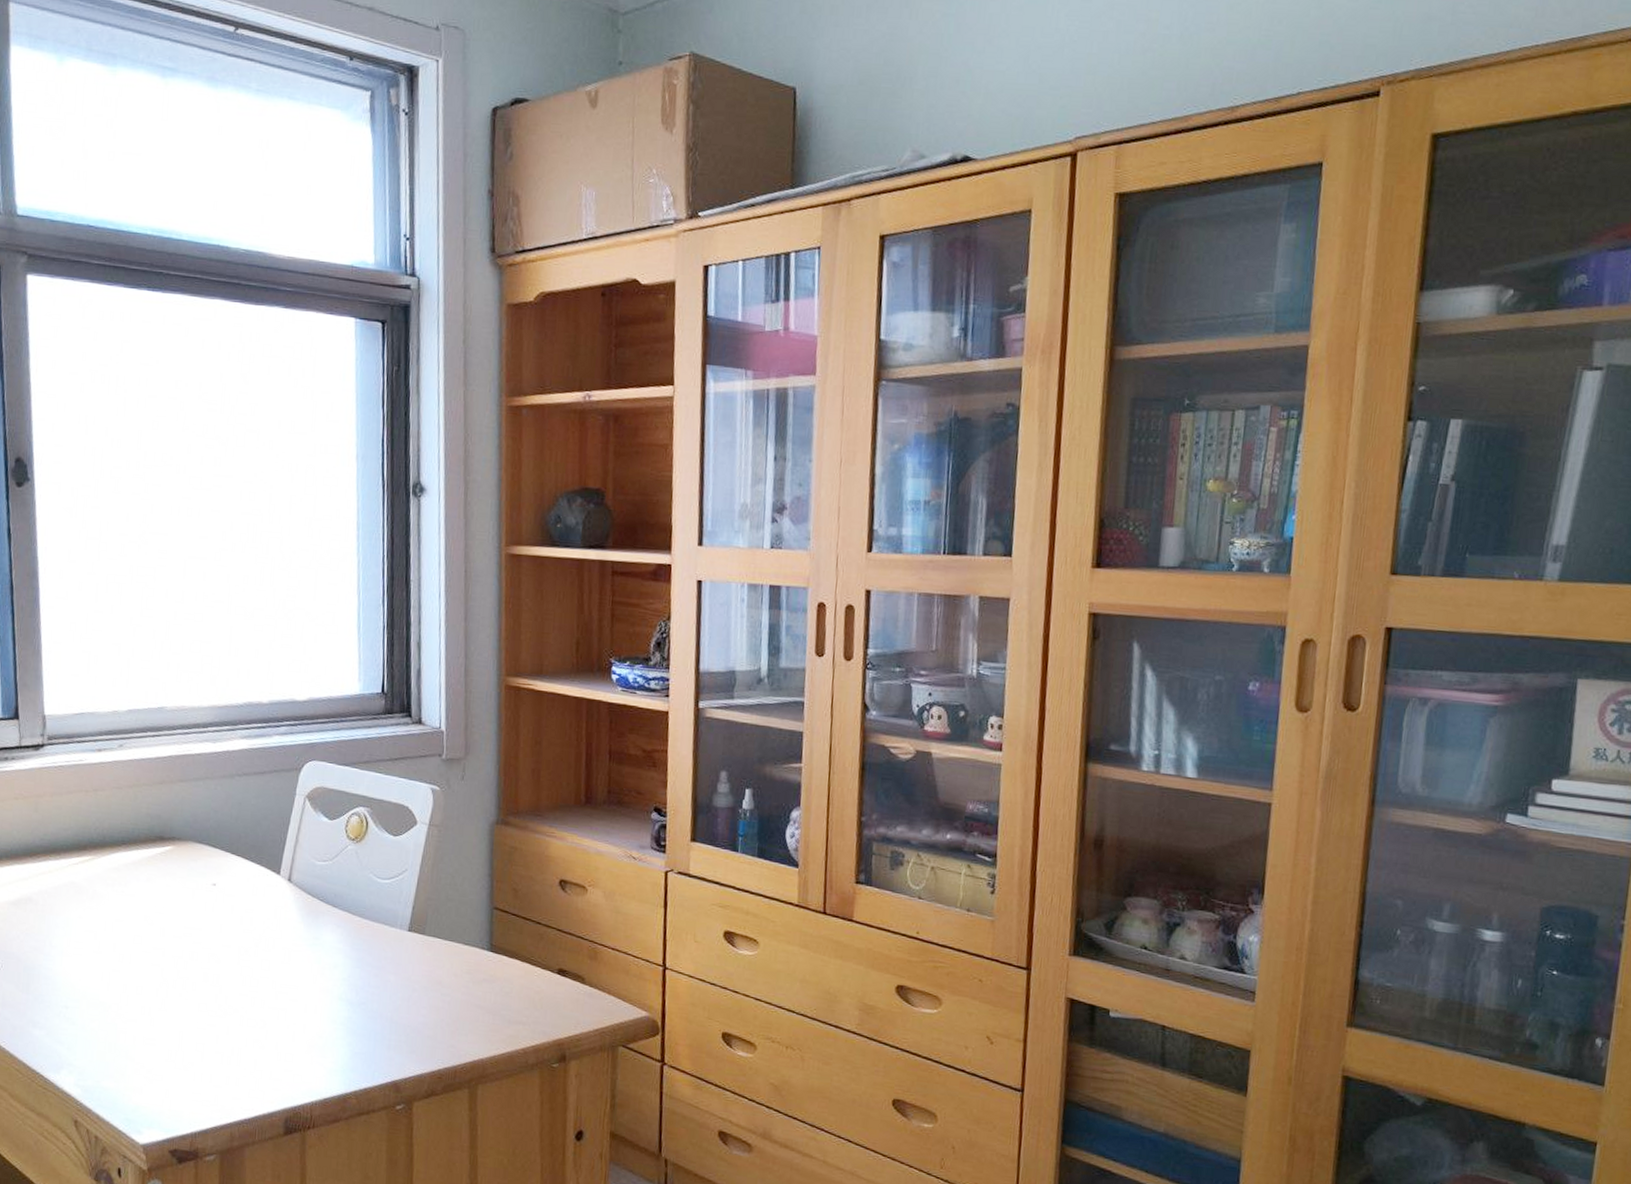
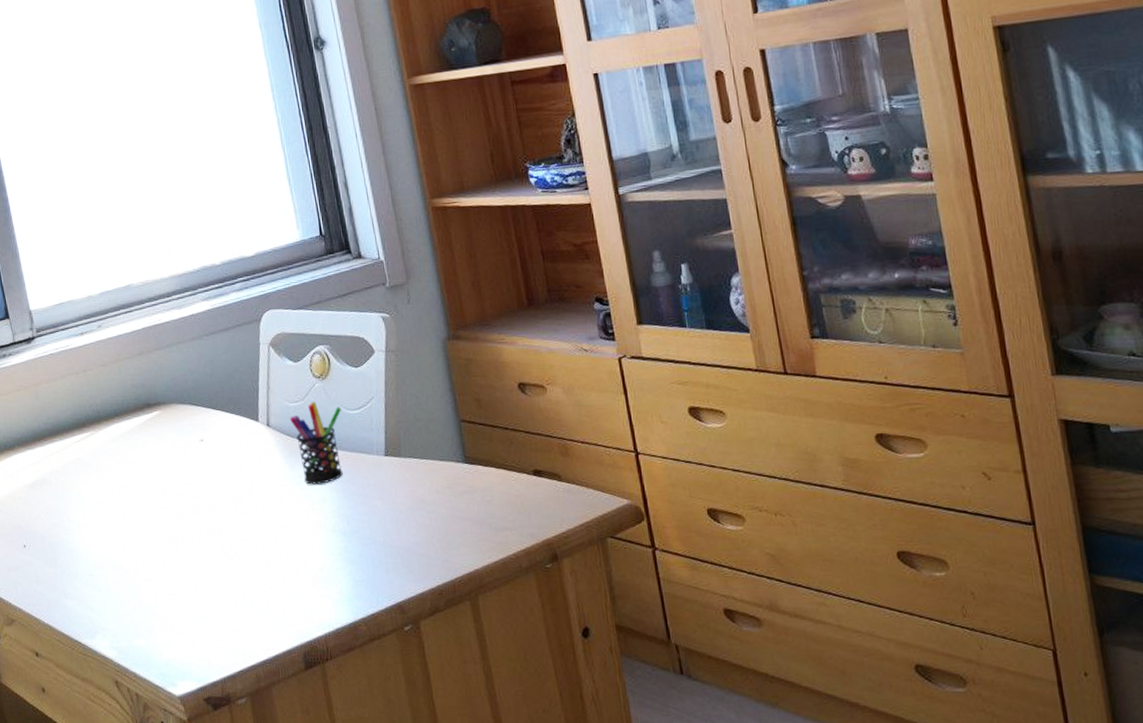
pen holder: none [314,863,372,950] -> present [290,401,343,485]

